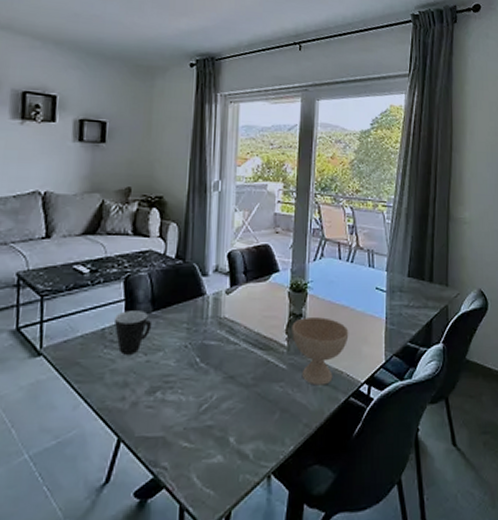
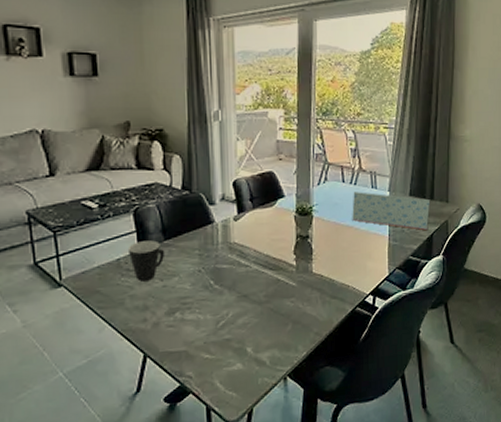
bowl: present [292,317,349,386] -> none [299,237,354,299]
board game: none [348,270,429,316] -> present [352,192,430,231]

